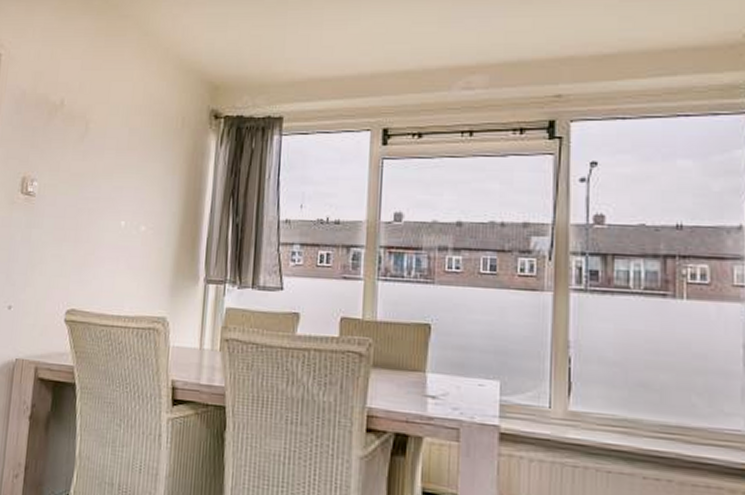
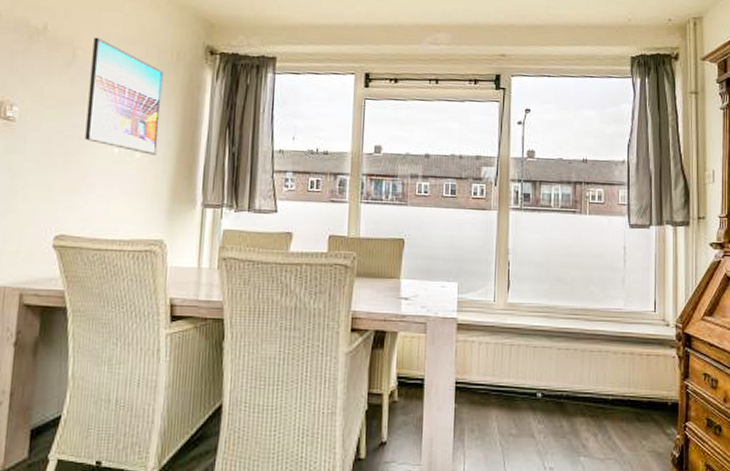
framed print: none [95,109,168,228] -> present [85,37,163,155]

